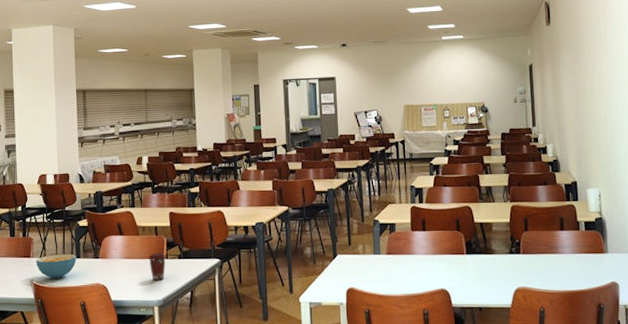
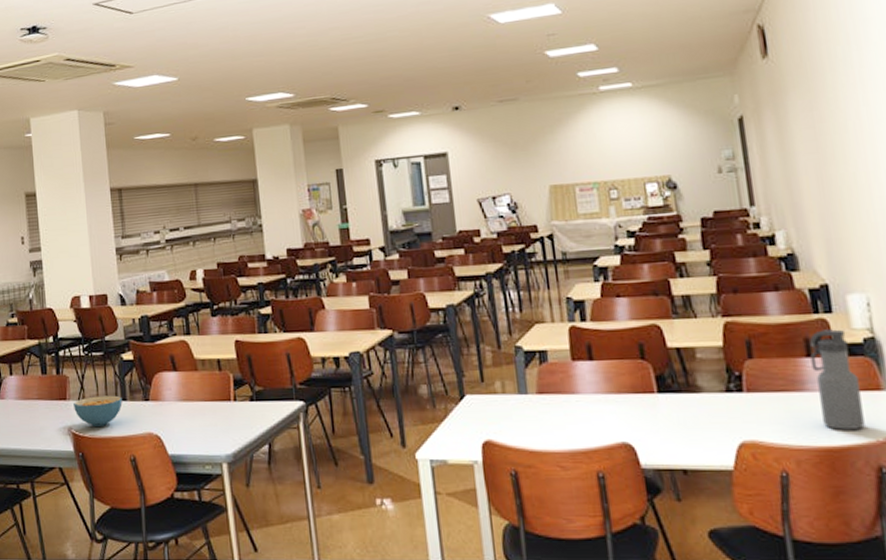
coffee cup: present [148,253,166,281] -> none [211,393,234,430]
water bottle: none [563,212,592,280] -> present [809,329,865,430]

